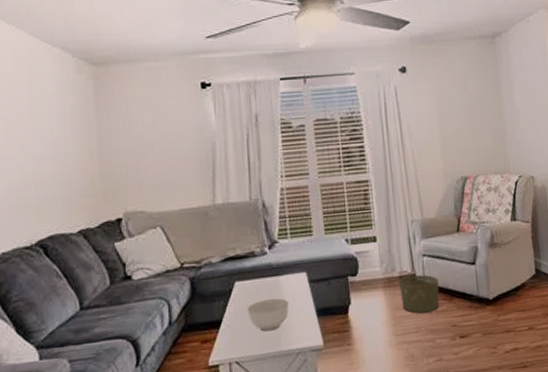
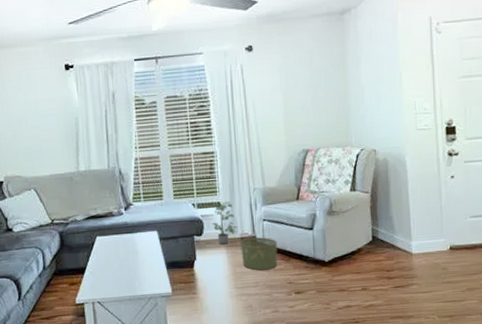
bowl: present [247,298,289,332] -> none [107,252,142,279]
potted plant: none [367,236,397,286] -> present [212,202,238,245]

